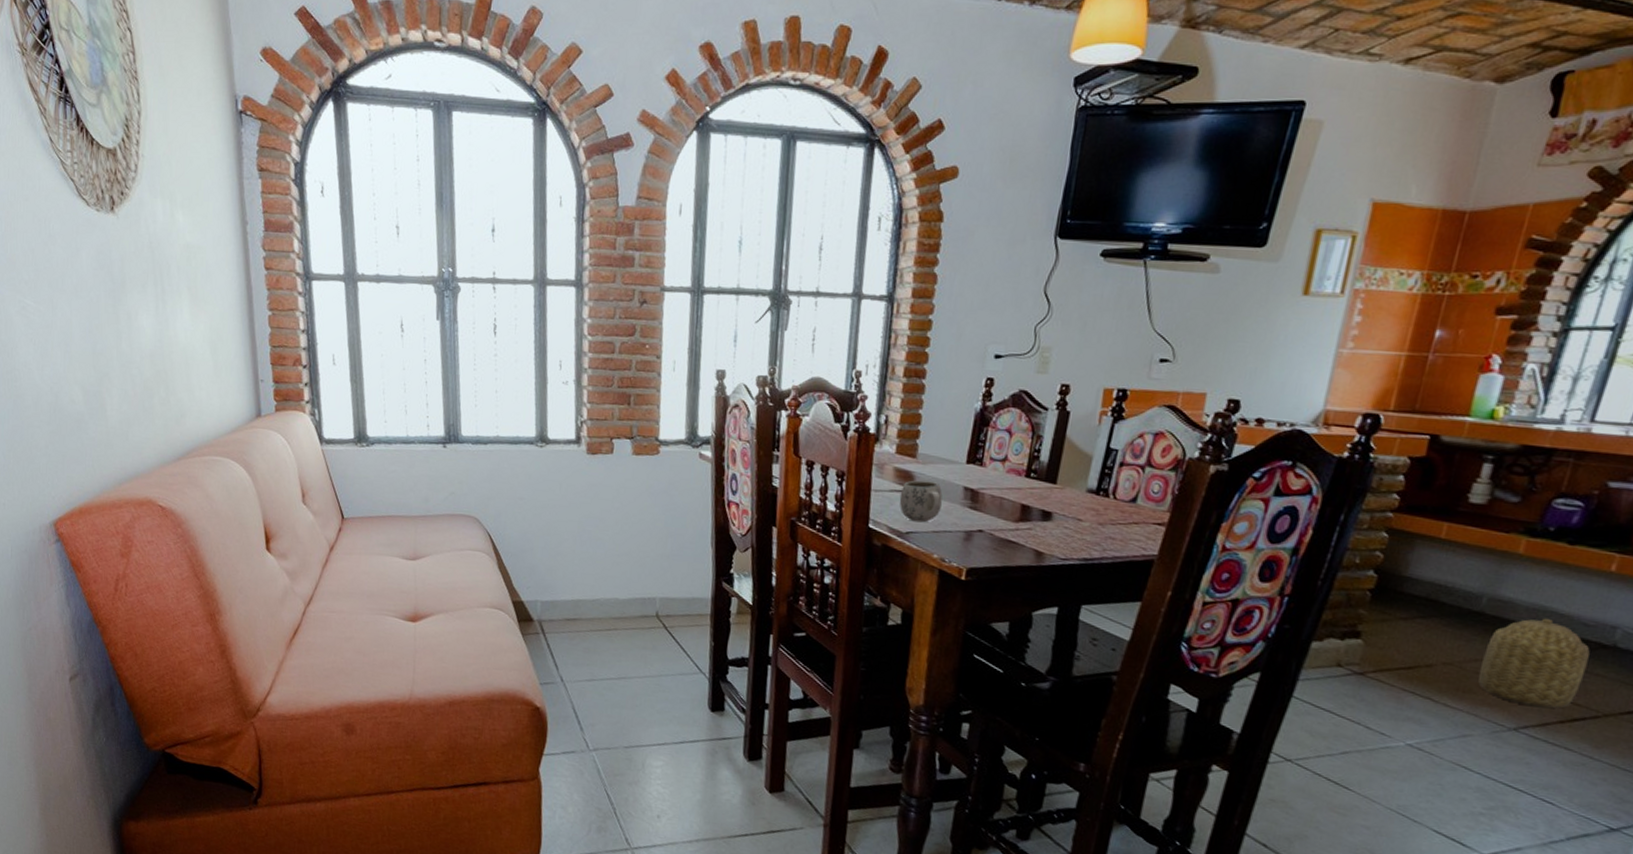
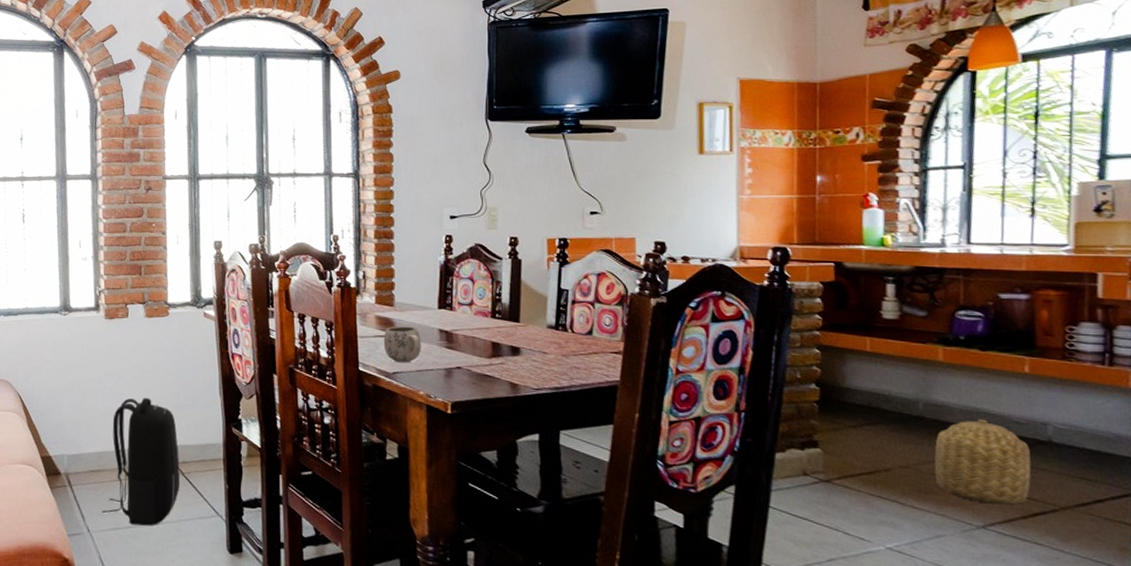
backpack: none [576,544,663,679] -> present [101,398,181,526]

